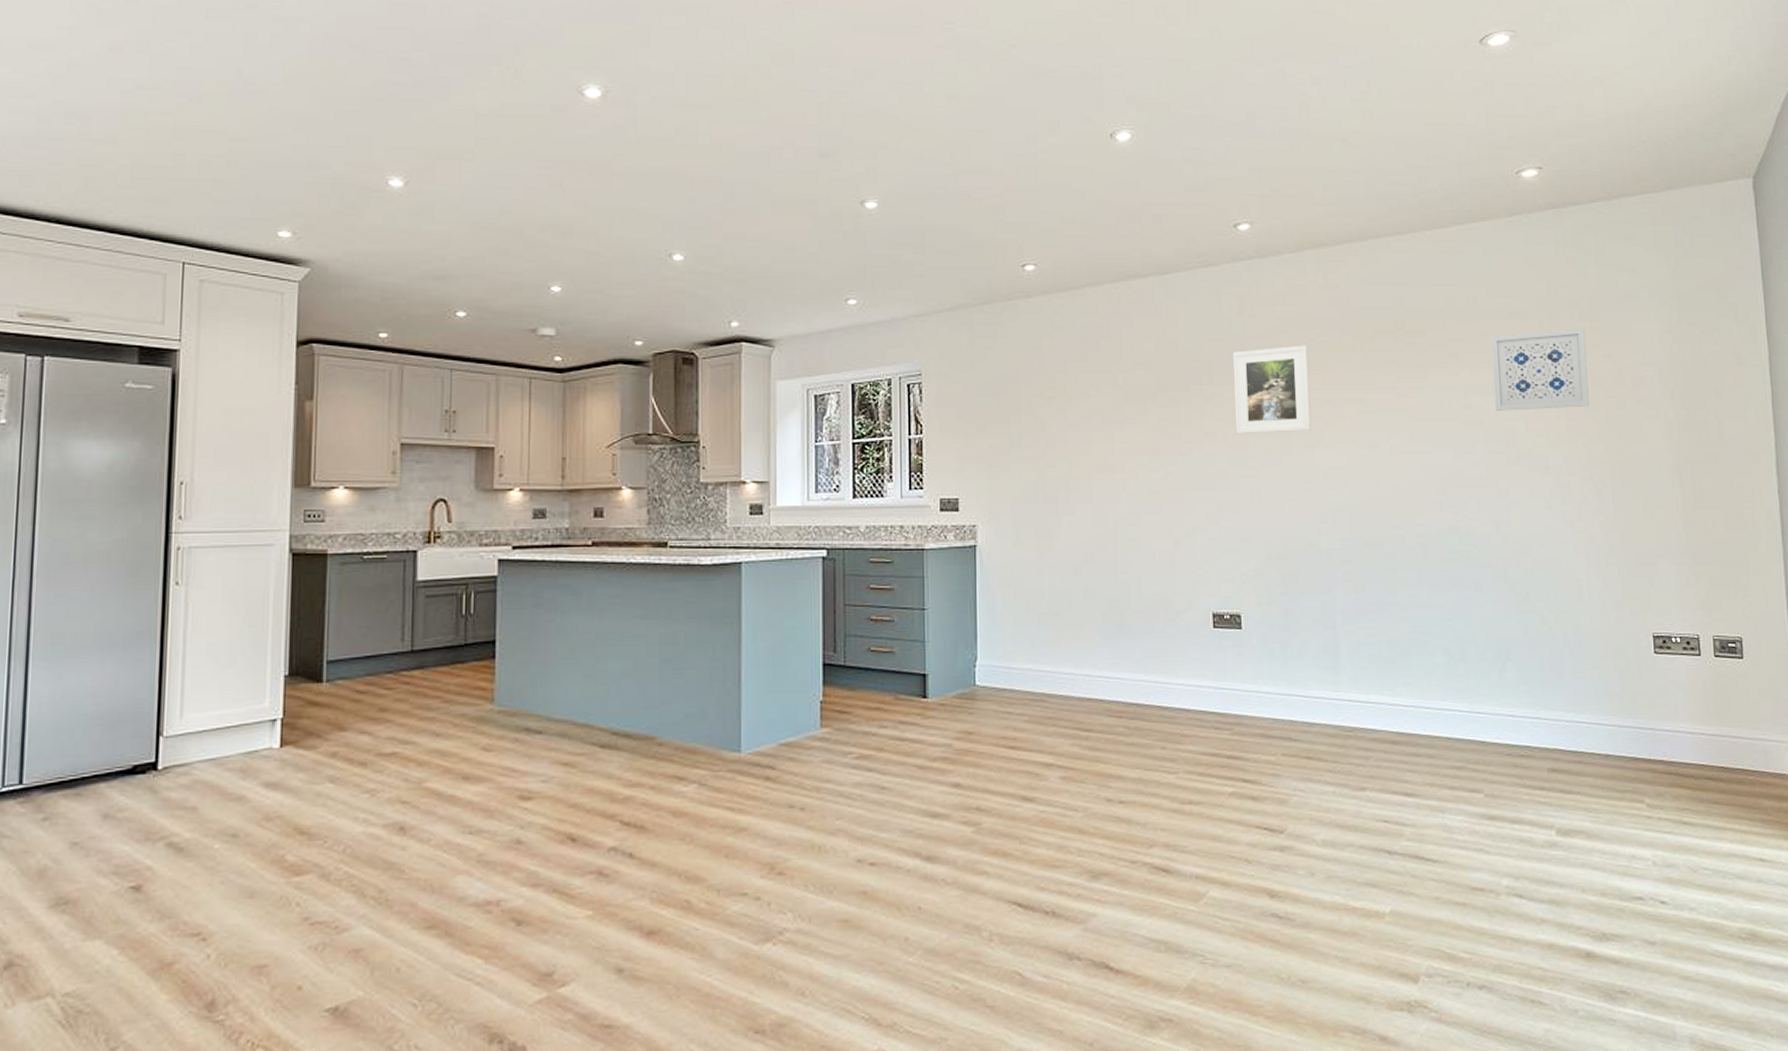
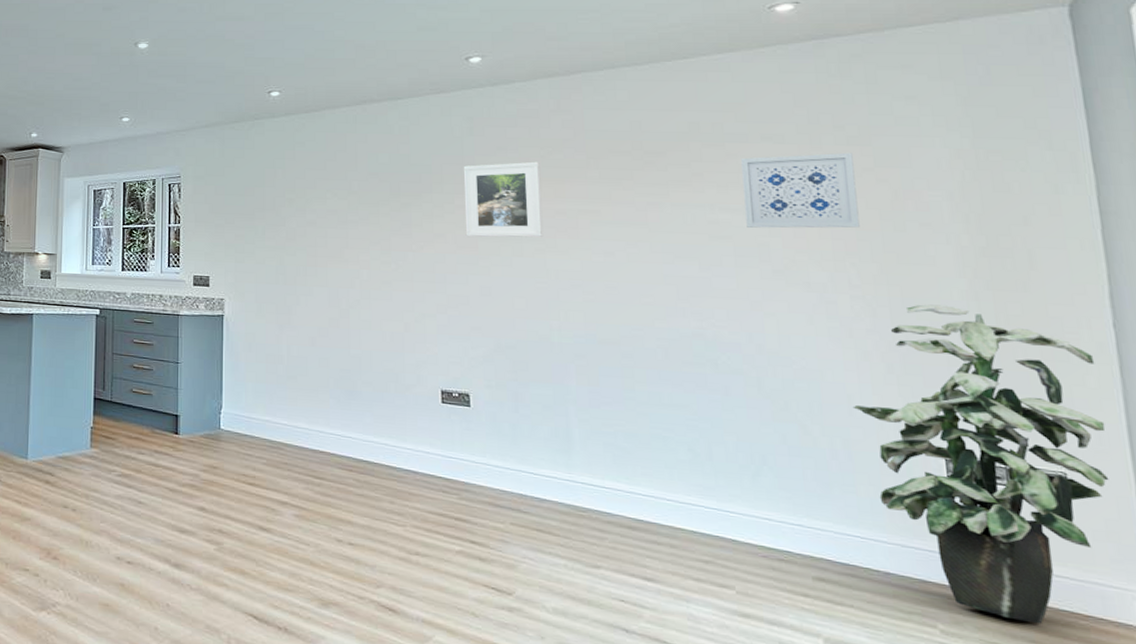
indoor plant: none [1581,482,1772,785] -> present [852,304,1109,625]

